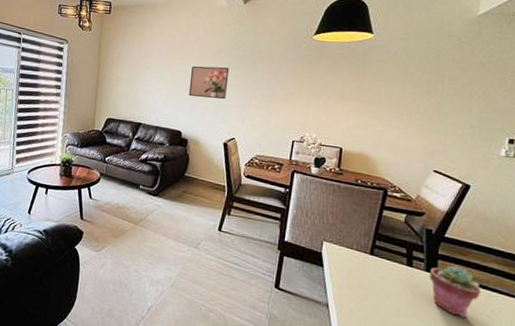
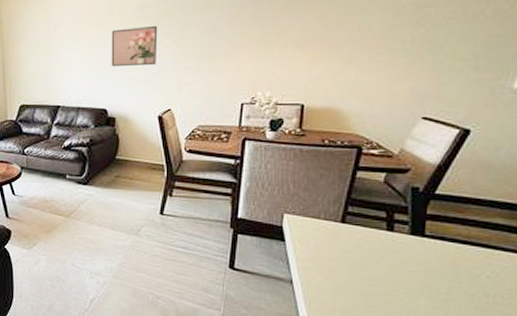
potted succulent: present [429,265,481,318] -> none [415,225,480,281]

